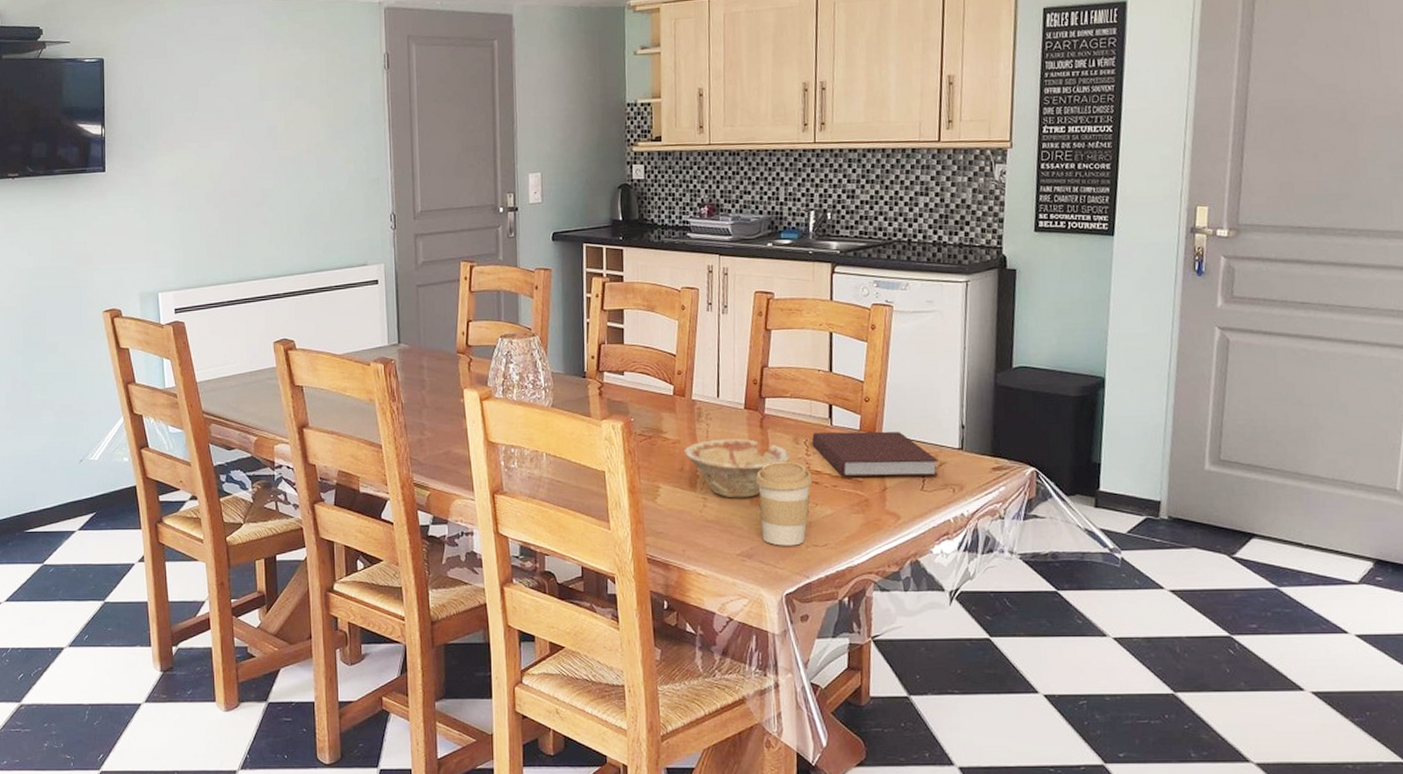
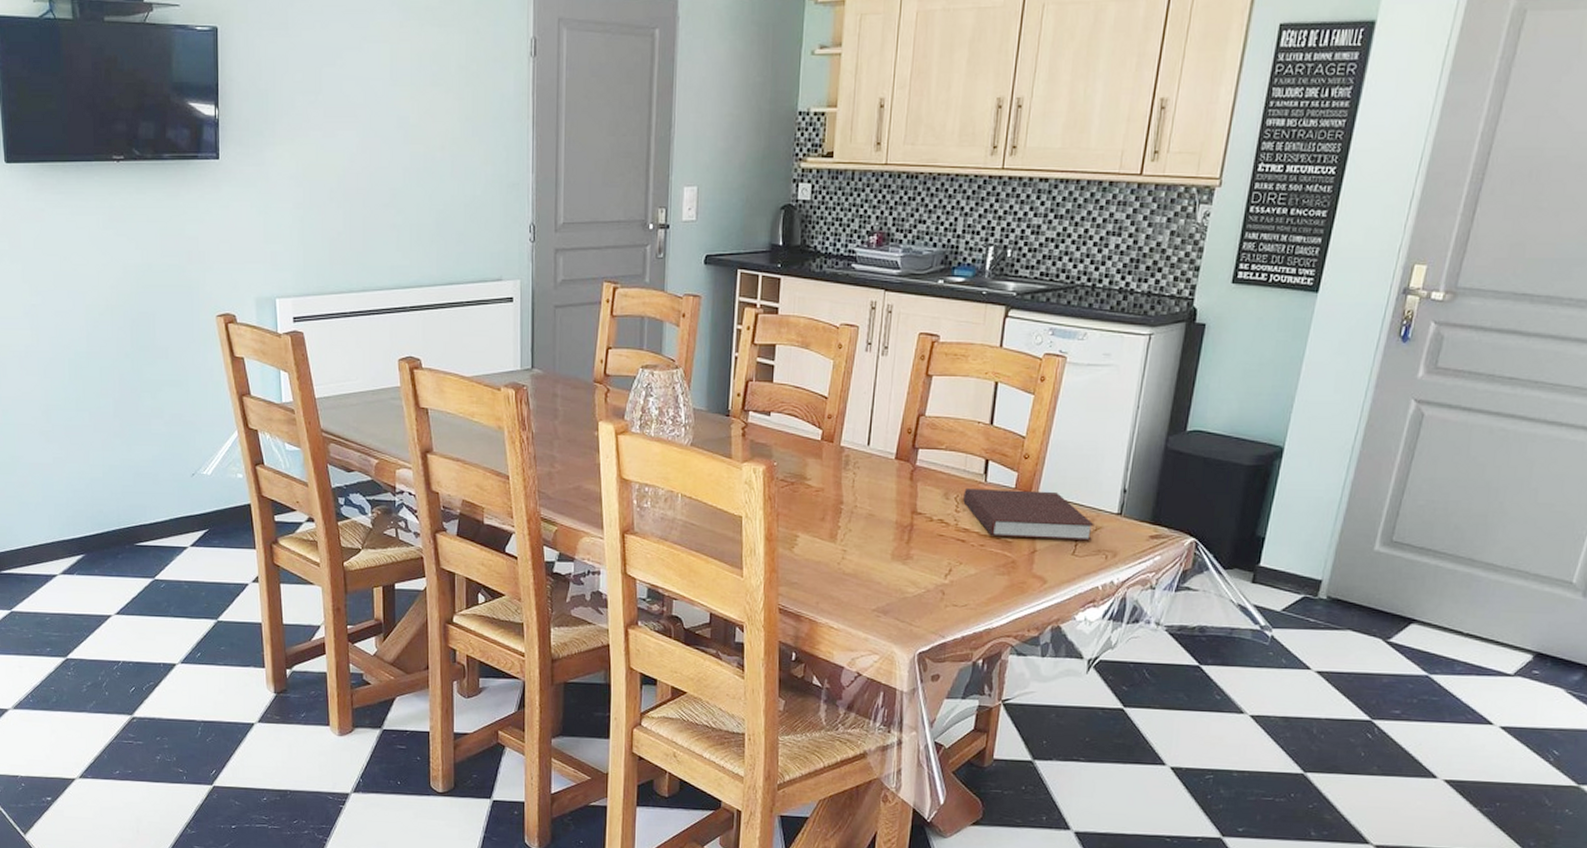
dish: present [683,438,790,499] -> none [826,489,938,553]
coffee cup: present [756,461,813,546] -> none [900,516,960,604]

